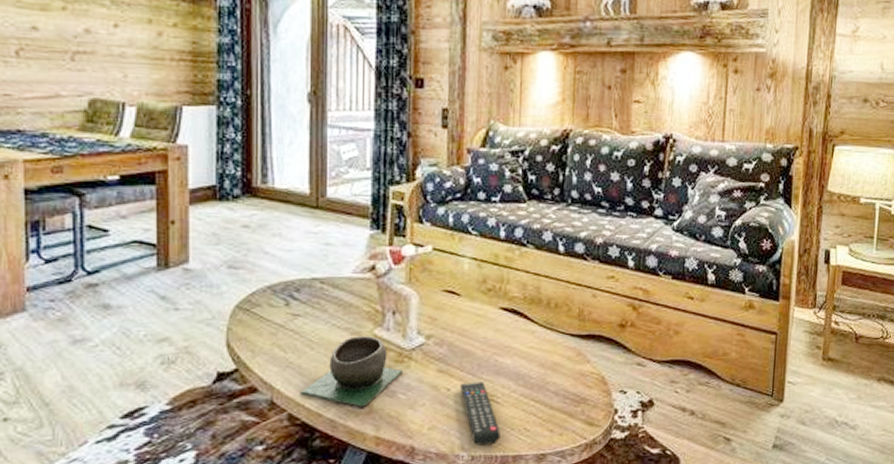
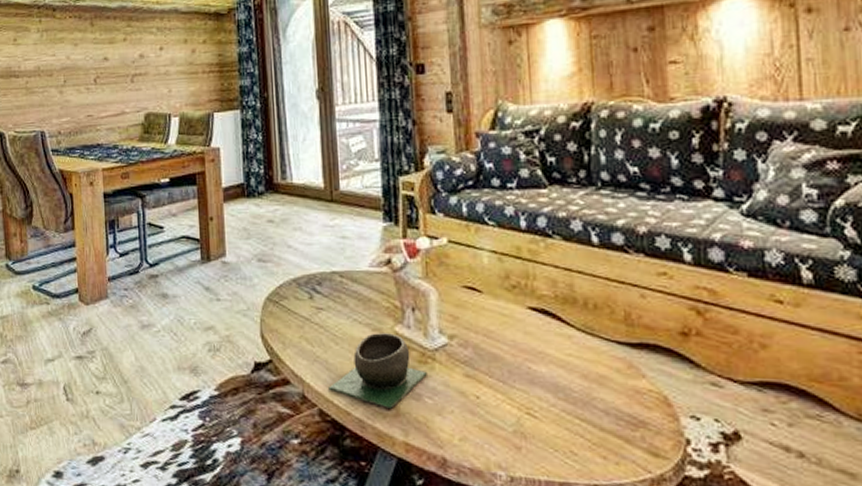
remote control: present [459,382,501,445] -> none [490,390,542,466]

